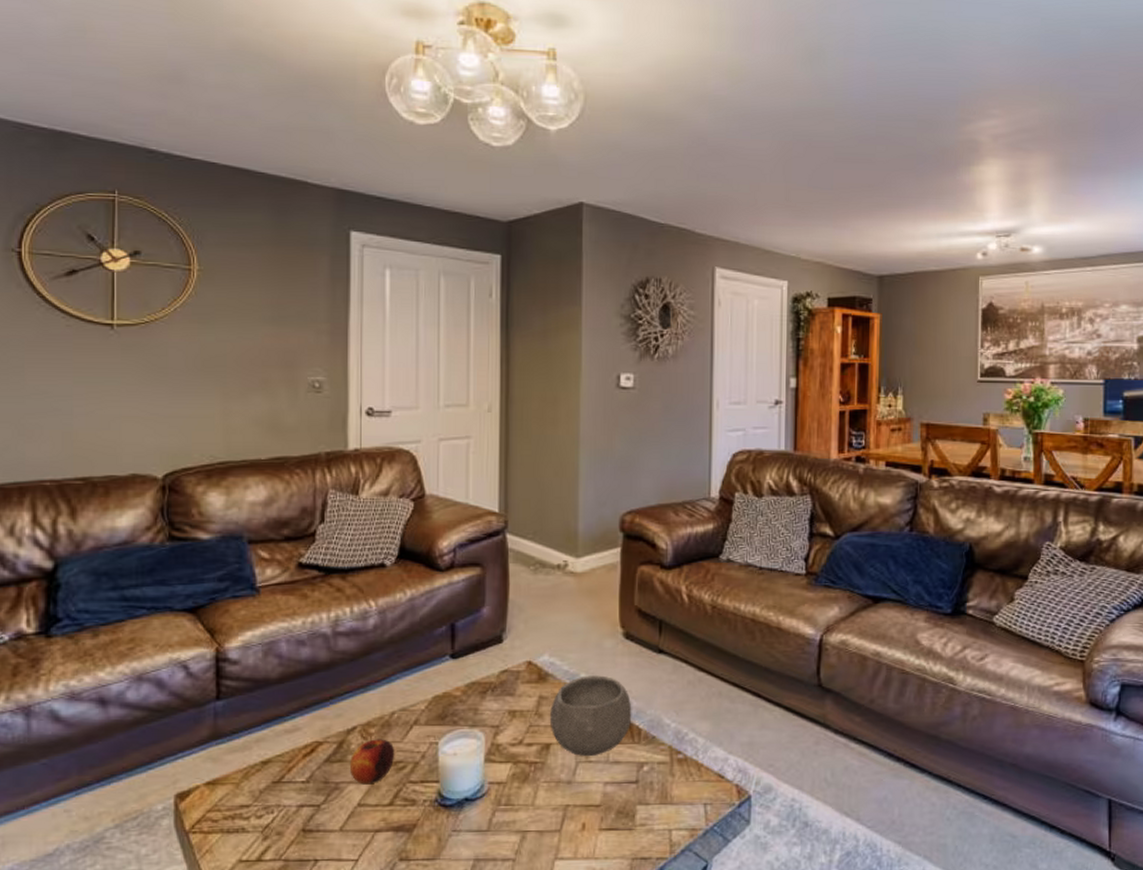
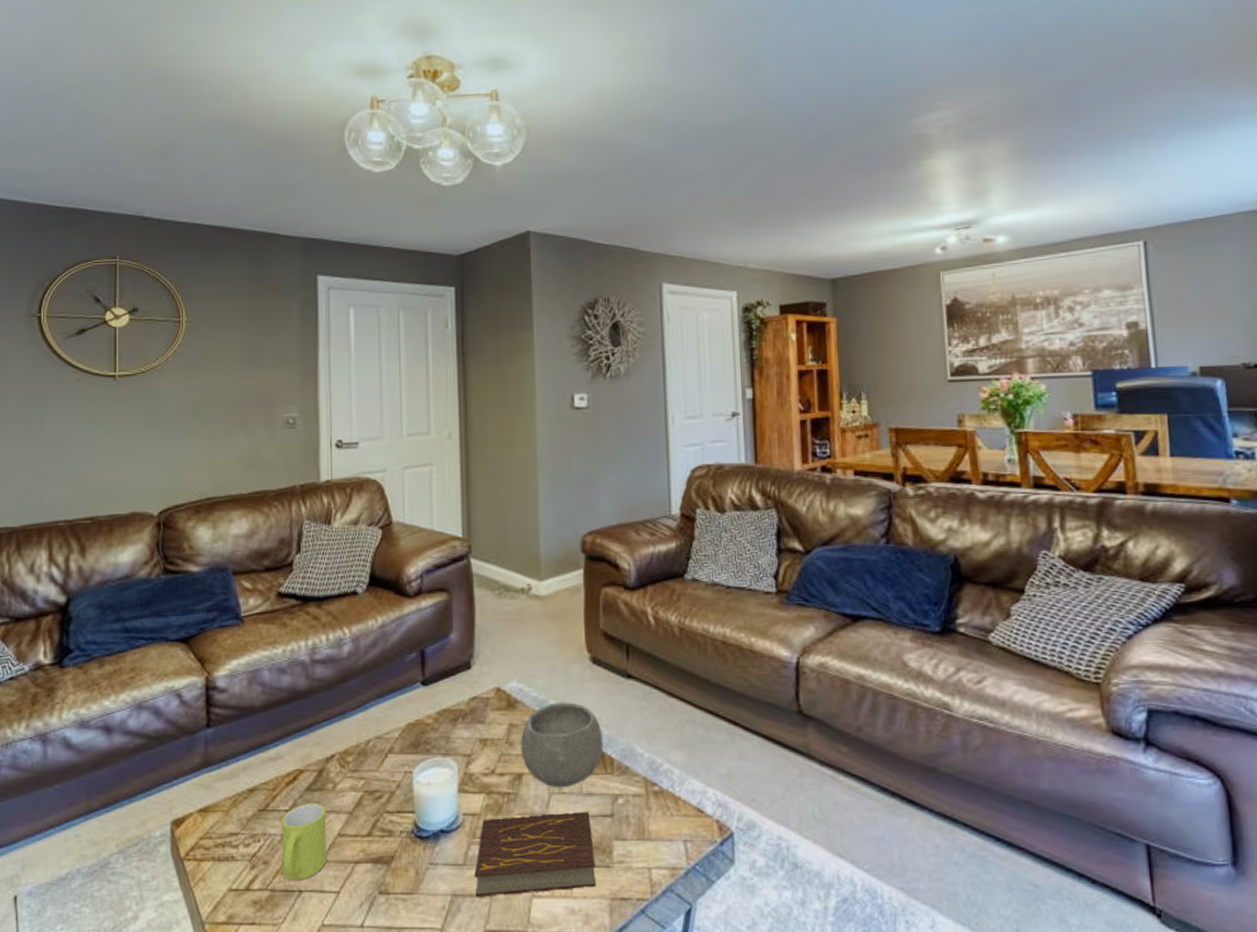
mug: none [297,775,345,850] -> present [281,803,326,881]
apple: present [349,739,395,785] -> none [329,767,372,814]
book: none [498,779,618,860] -> present [474,812,595,897]

